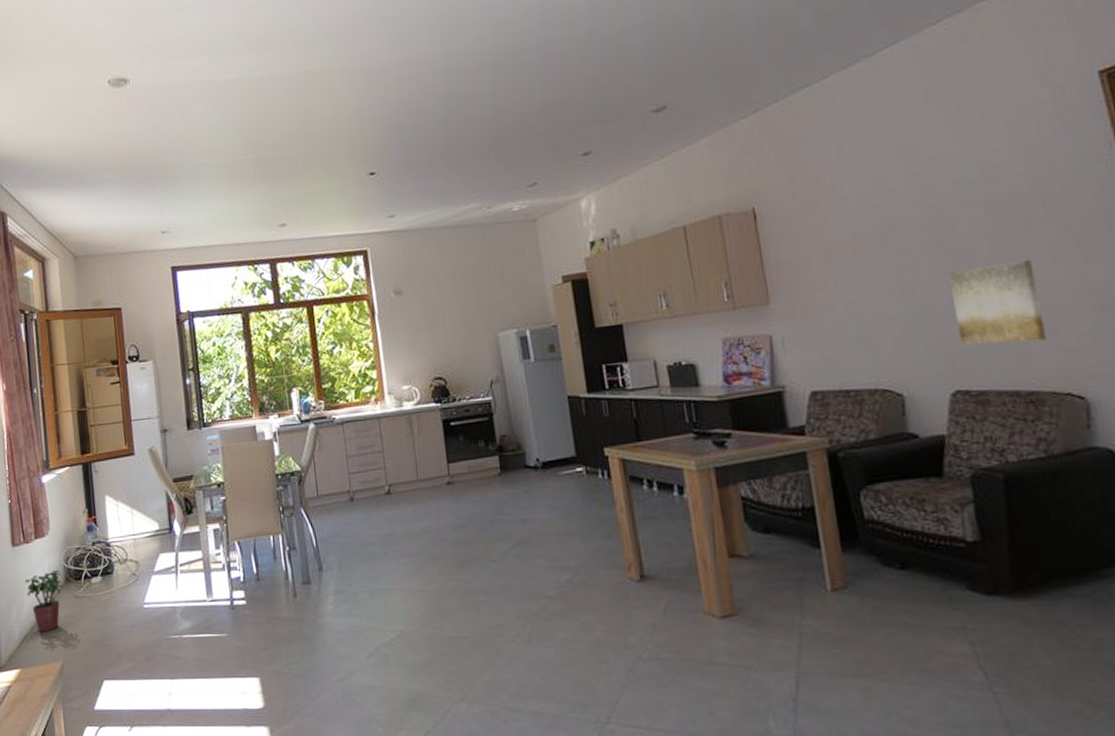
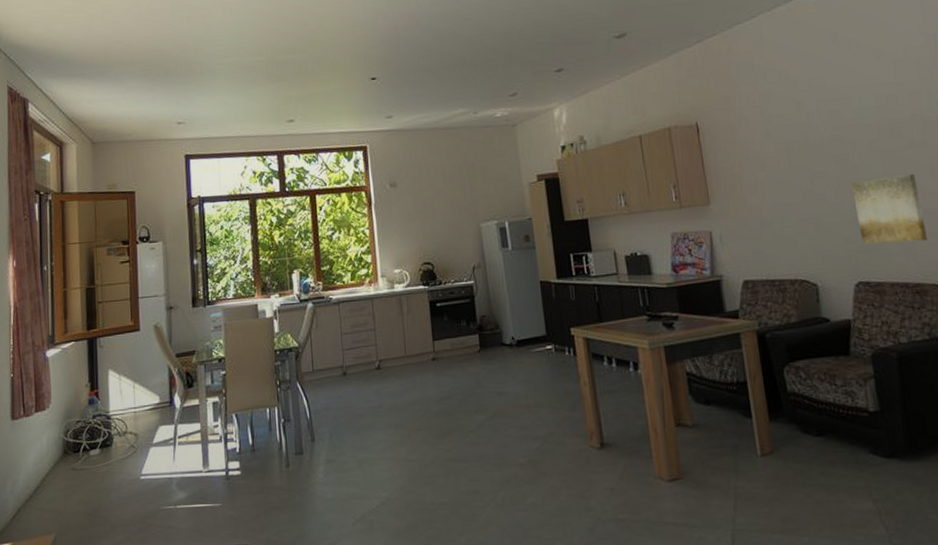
potted plant: present [24,569,63,631] -> none [21,442,61,504]

